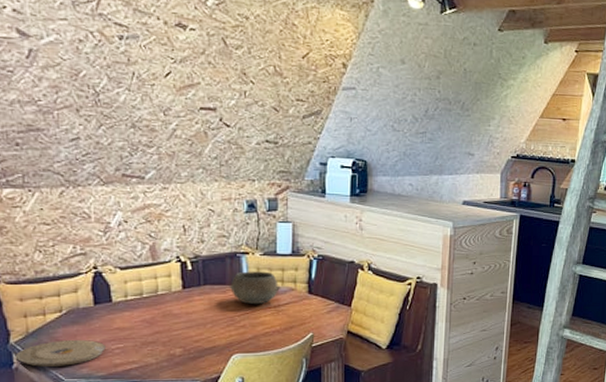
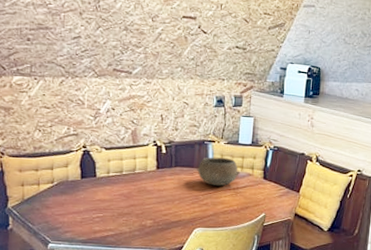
plate: present [15,339,106,367] -> none [11,207,88,230]

